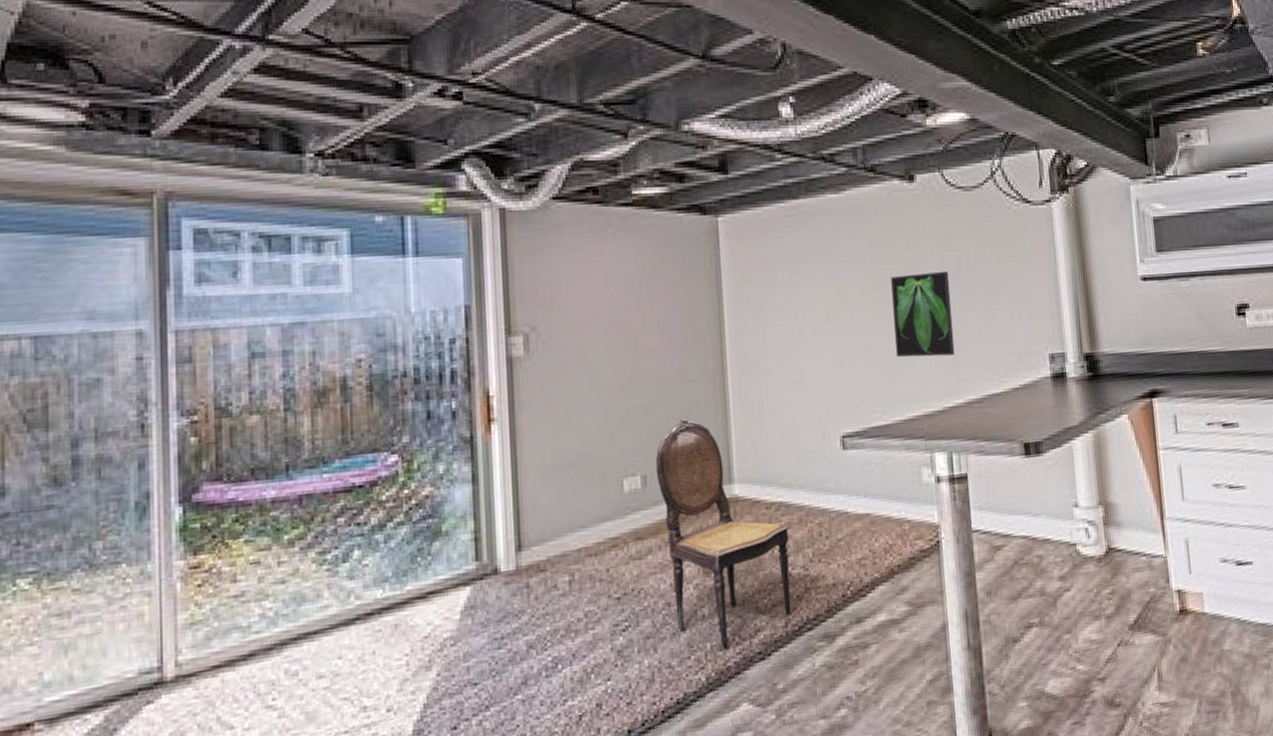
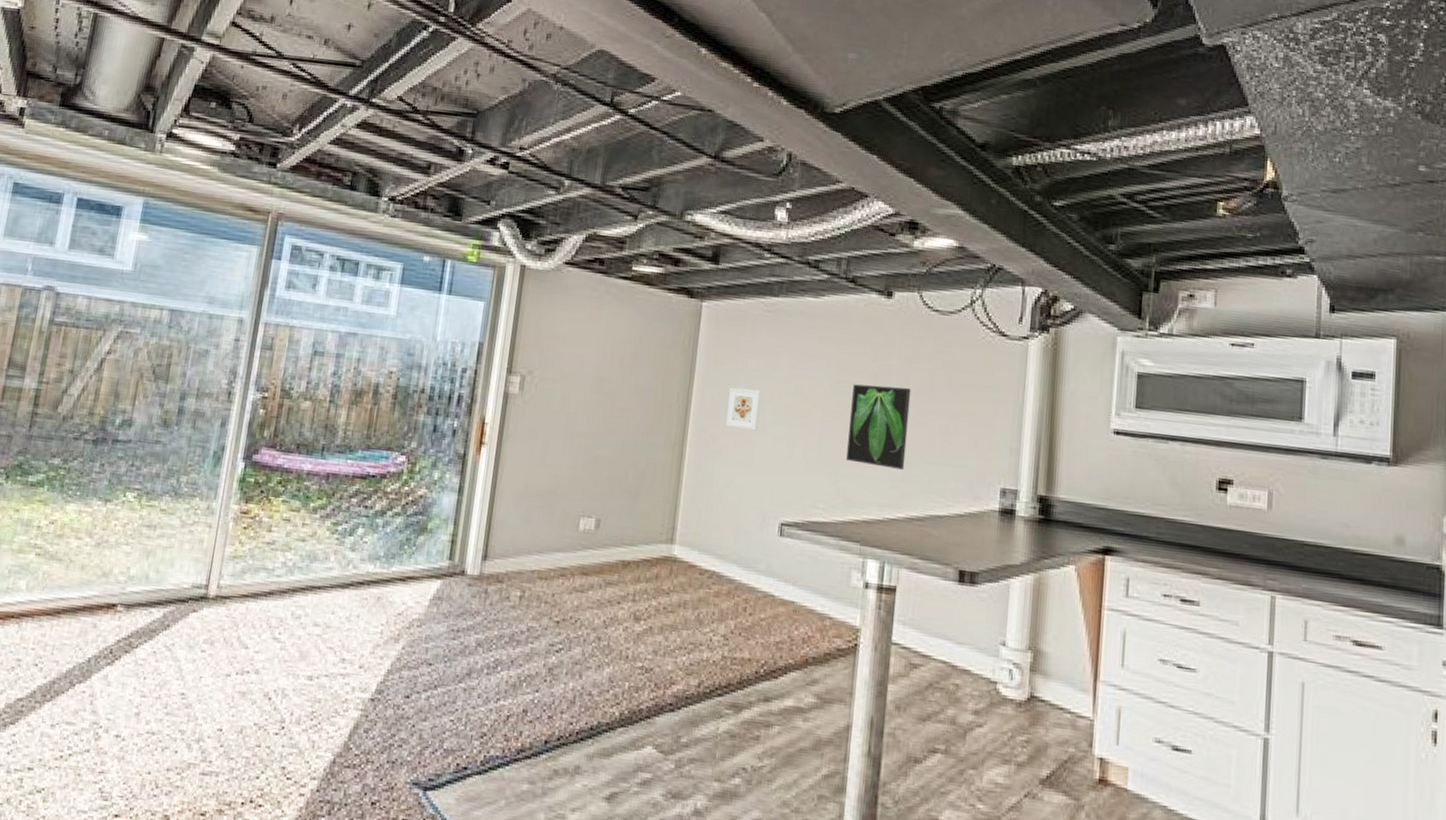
dining chair: present [655,417,791,650] -> none [603,475,717,693]
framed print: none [763,301,801,346] -> present [725,387,762,431]

